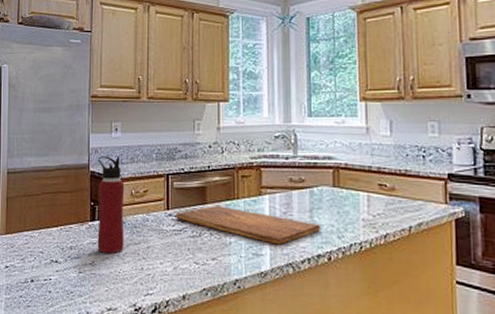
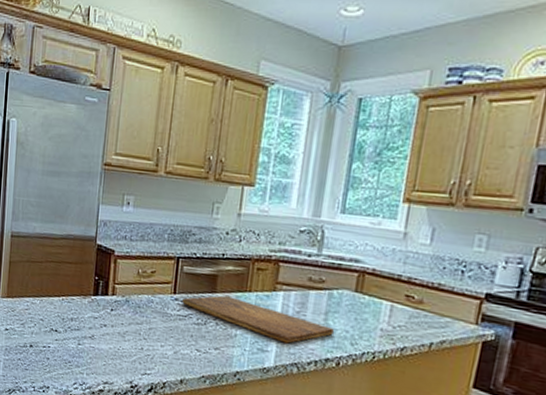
water bottle: present [97,156,125,253] -> none [98,230,132,330]

